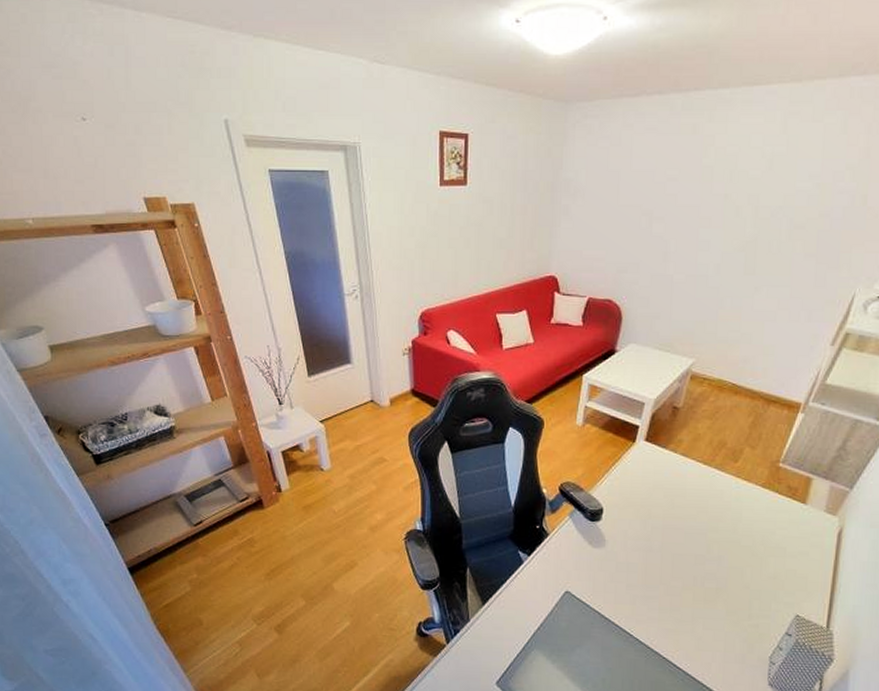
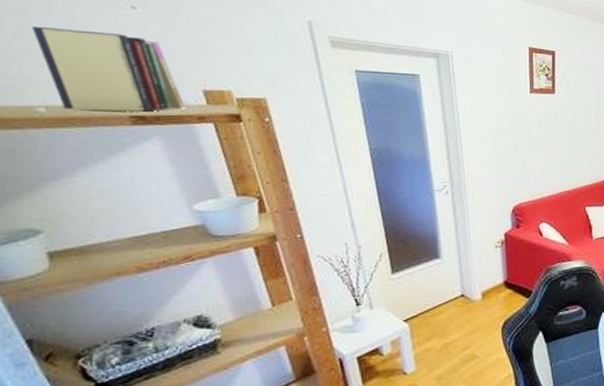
books: none [15,143,132,222] -> present [32,25,186,112]

